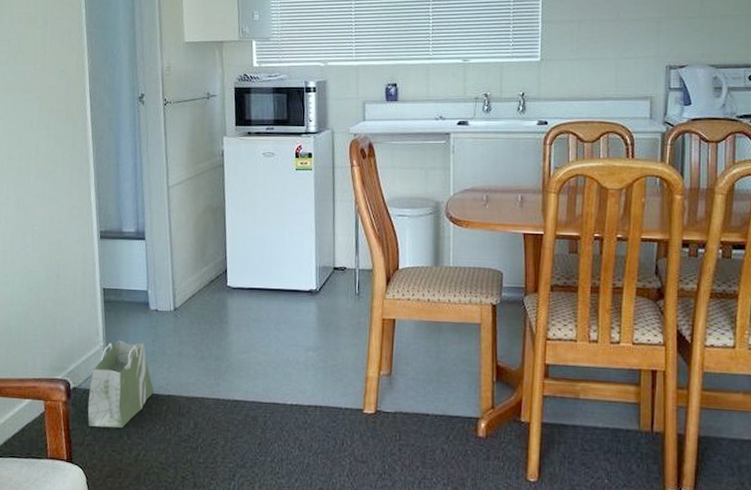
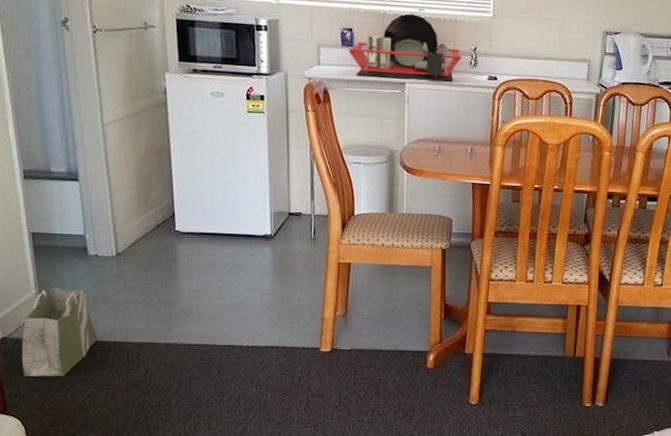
dish rack: none [393,65,509,130] -> present [348,13,462,82]

